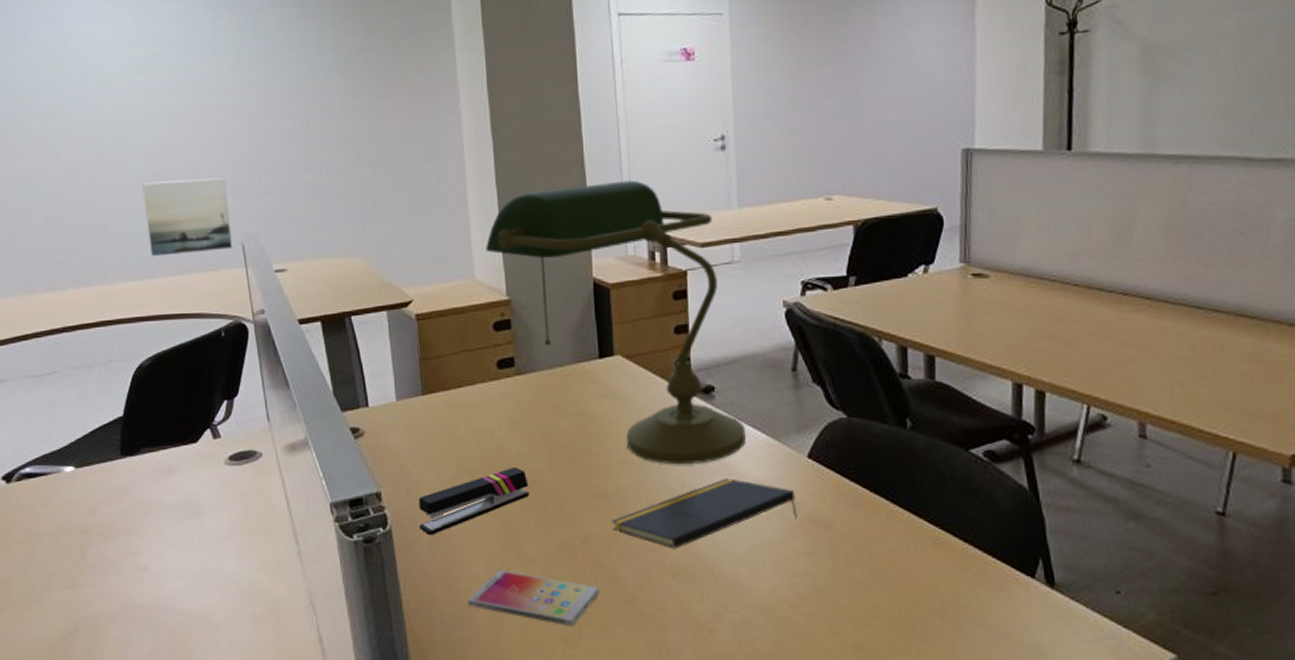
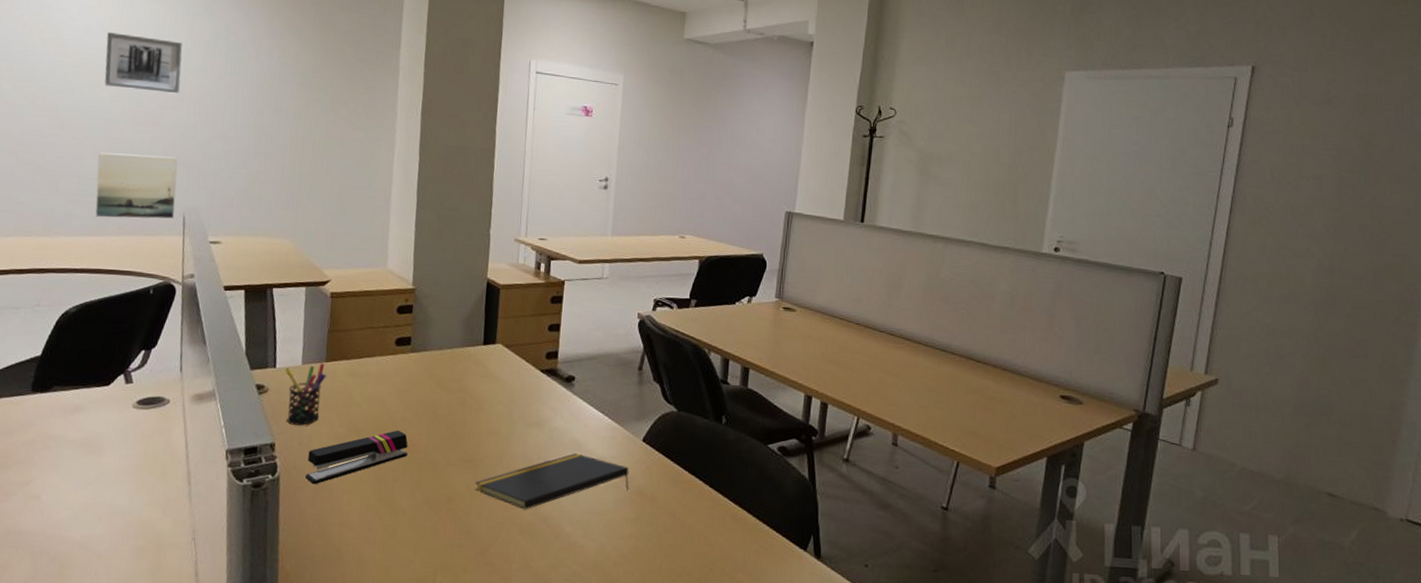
wall art: none [127,42,215,106] -> present [104,32,183,94]
pen holder: none [378,397,425,471] -> present [284,363,326,427]
smartphone: present [467,570,600,626] -> none [338,518,457,571]
desk lamp: present [485,180,746,465] -> none [399,203,596,440]

